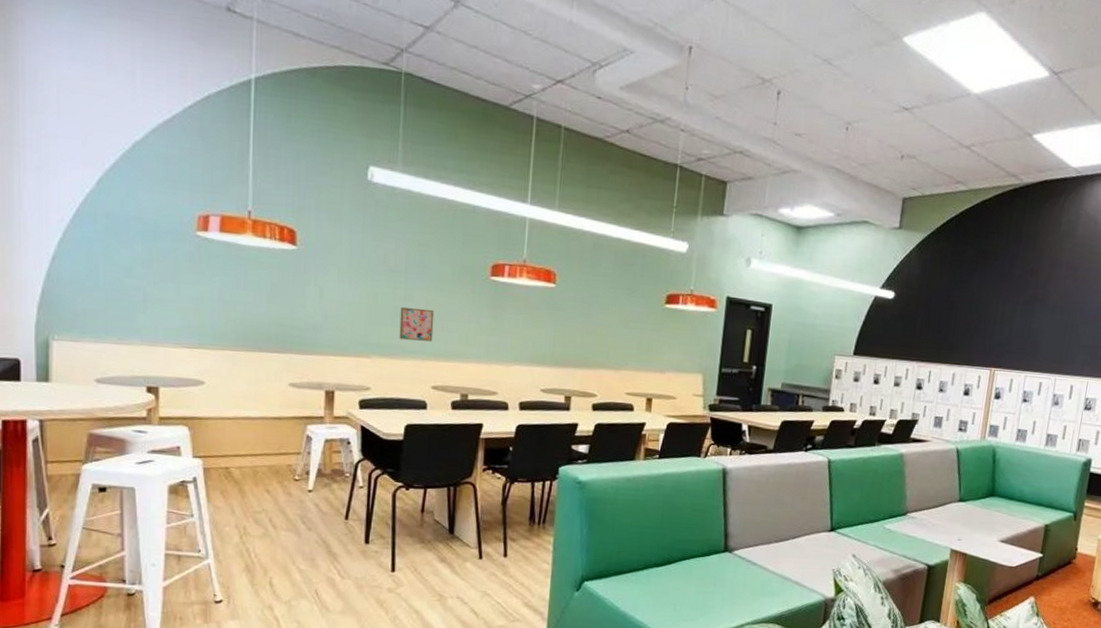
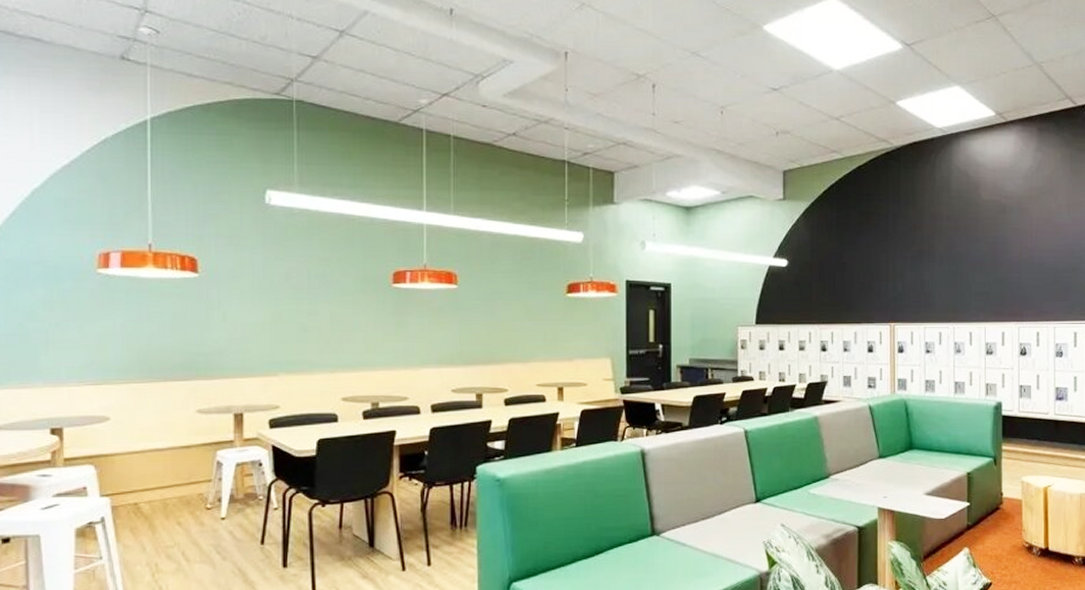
wall art: present [399,306,435,342] -> none [305,322,340,355]

